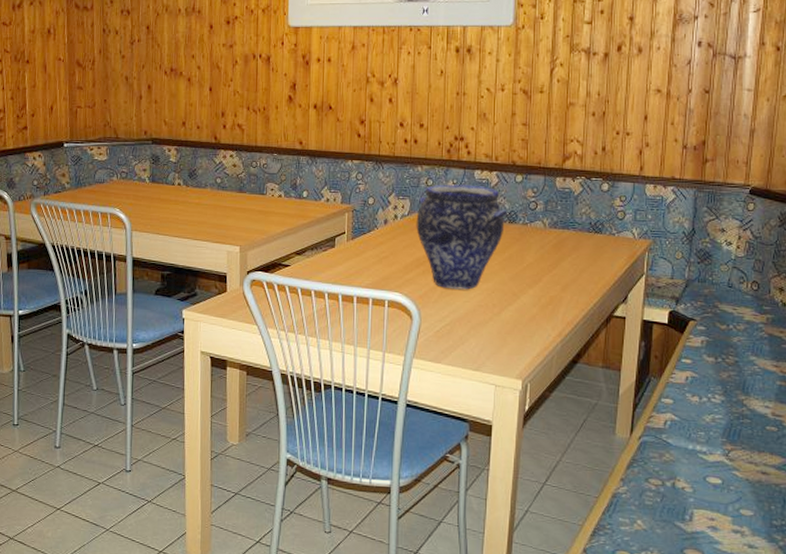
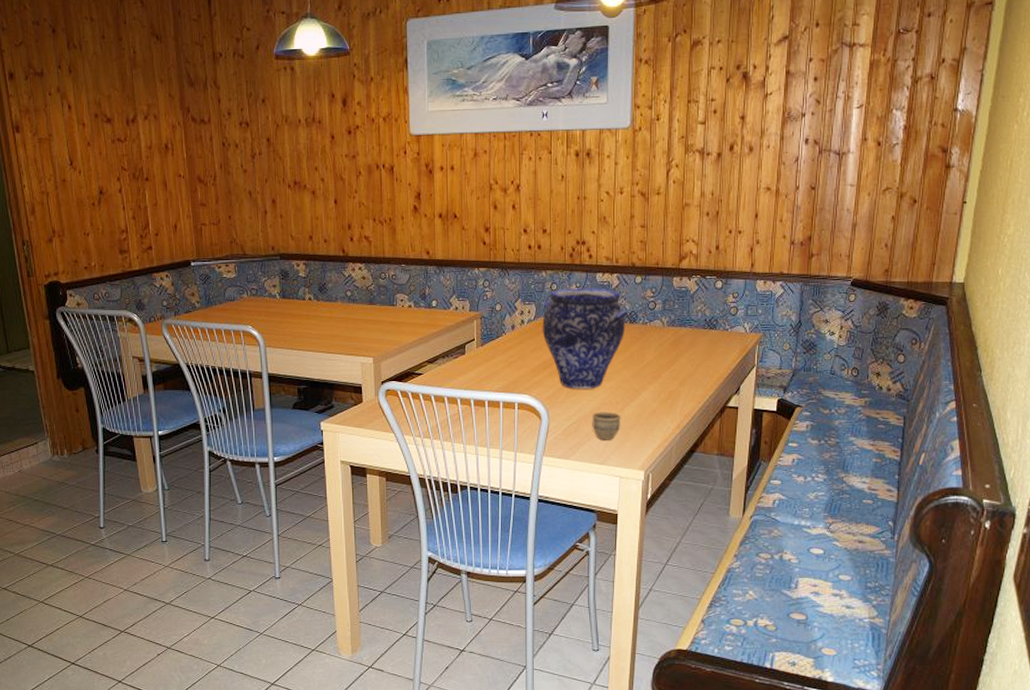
cup: none [466,314,498,345] -> present [592,412,621,440]

